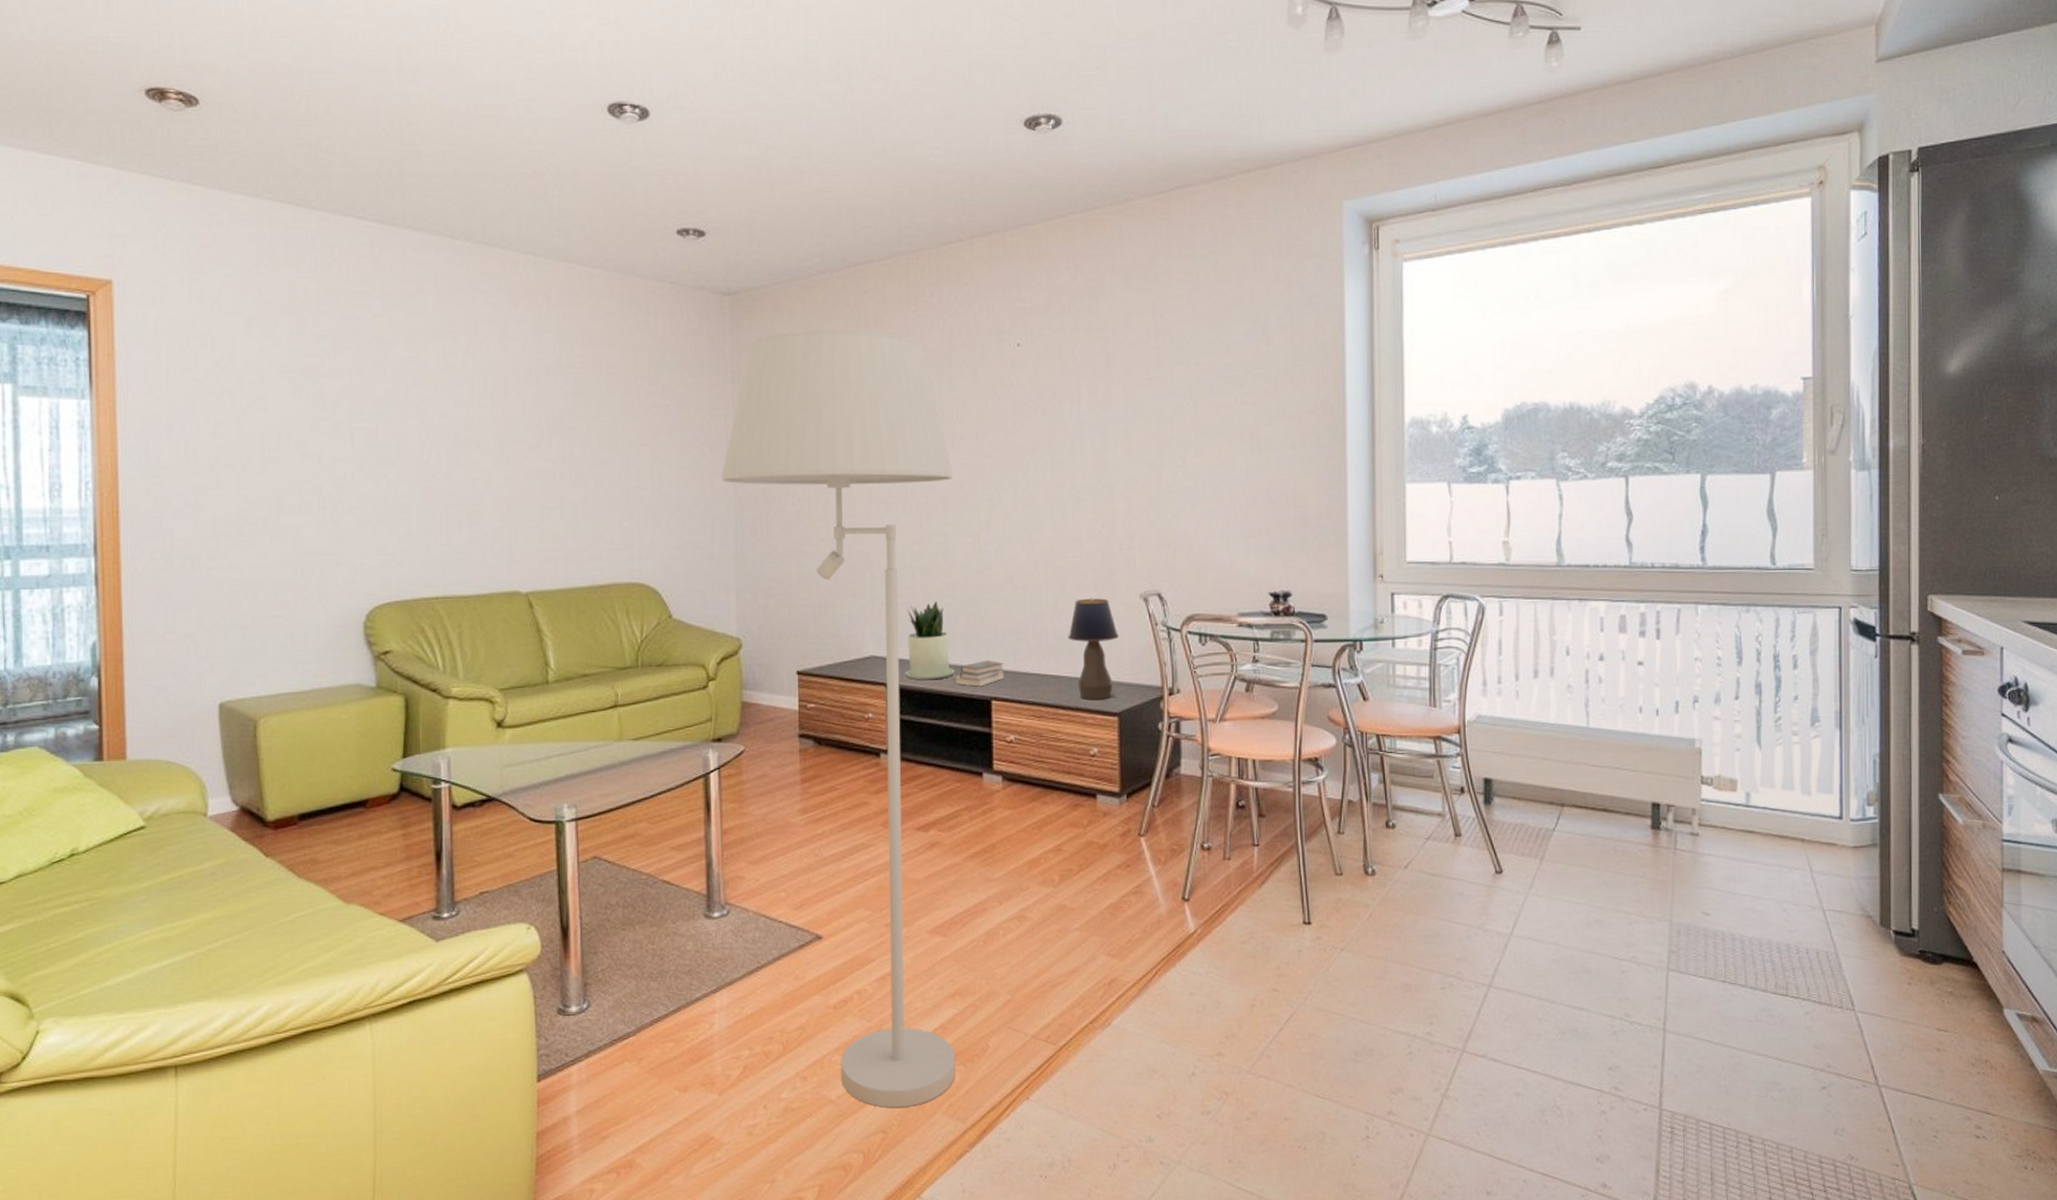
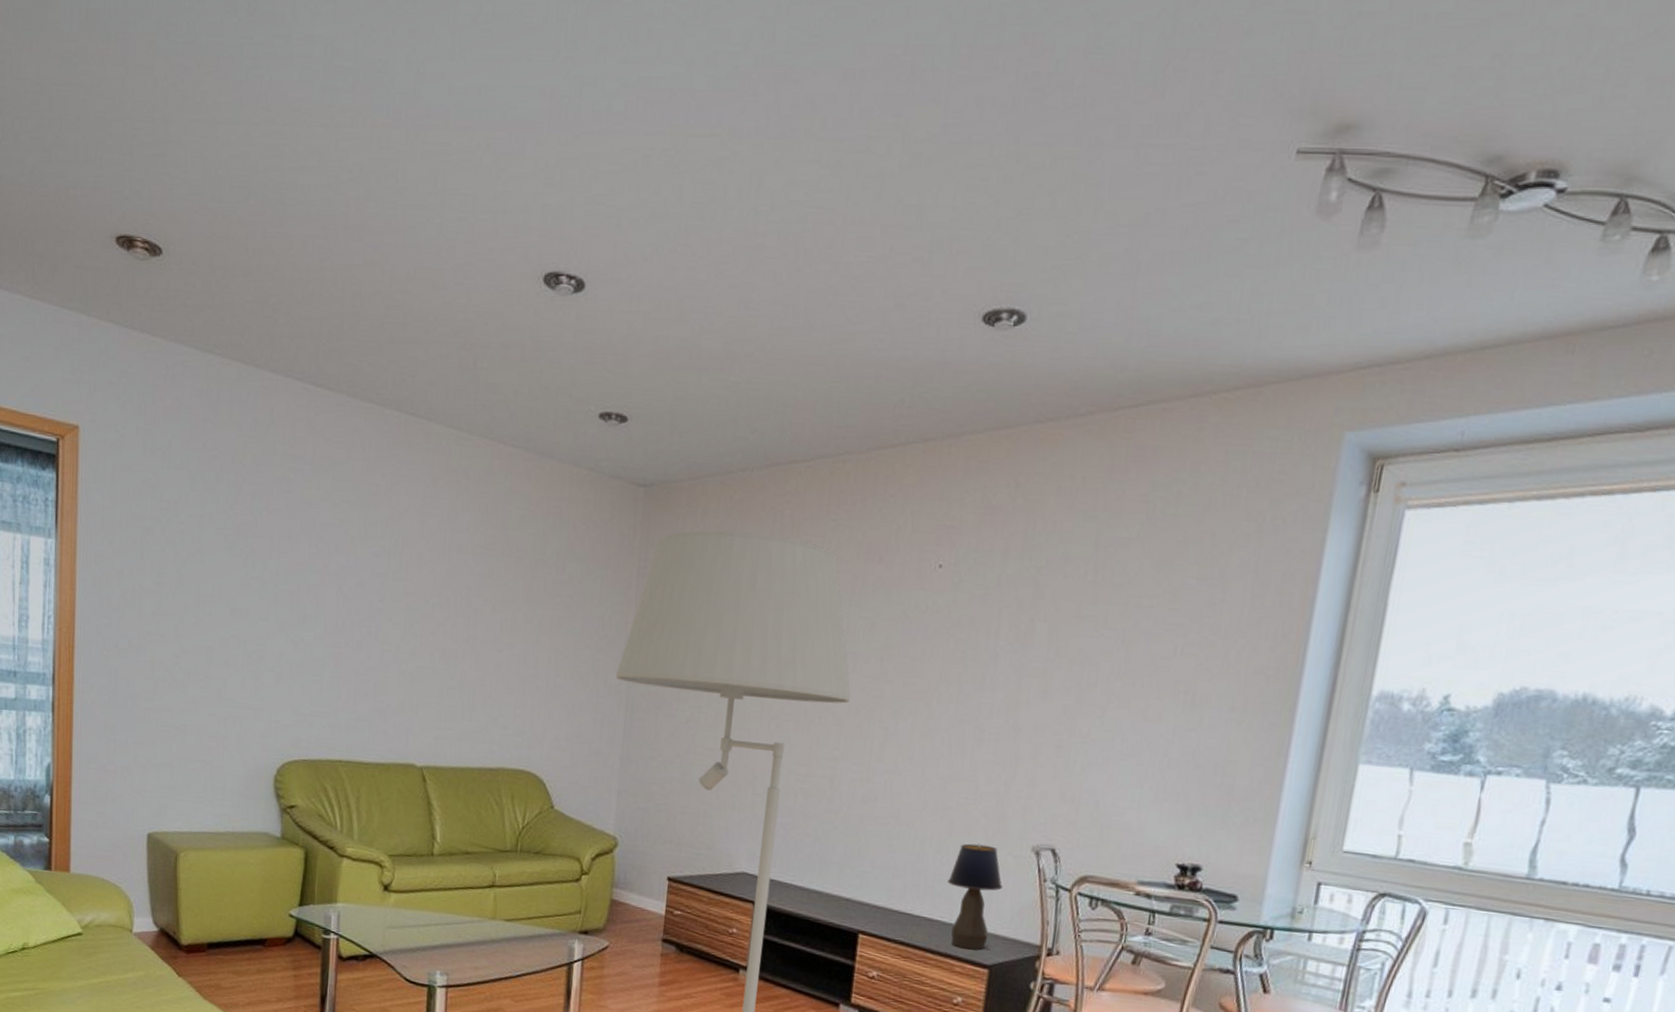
planter: present [905,601,955,680] -> none [774,825,825,905]
books: present [954,660,1005,687] -> none [822,892,876,919]

